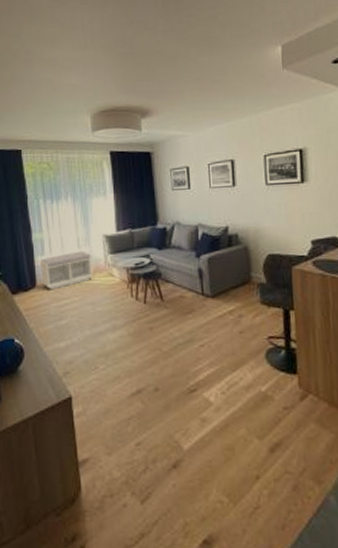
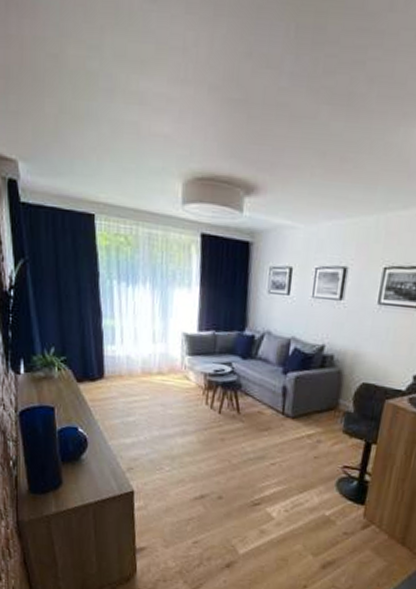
bench: present [39,251,93,290] -> none [109,346,167,385]

